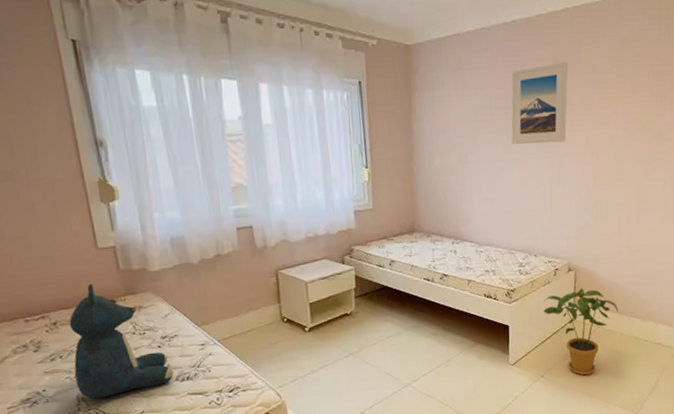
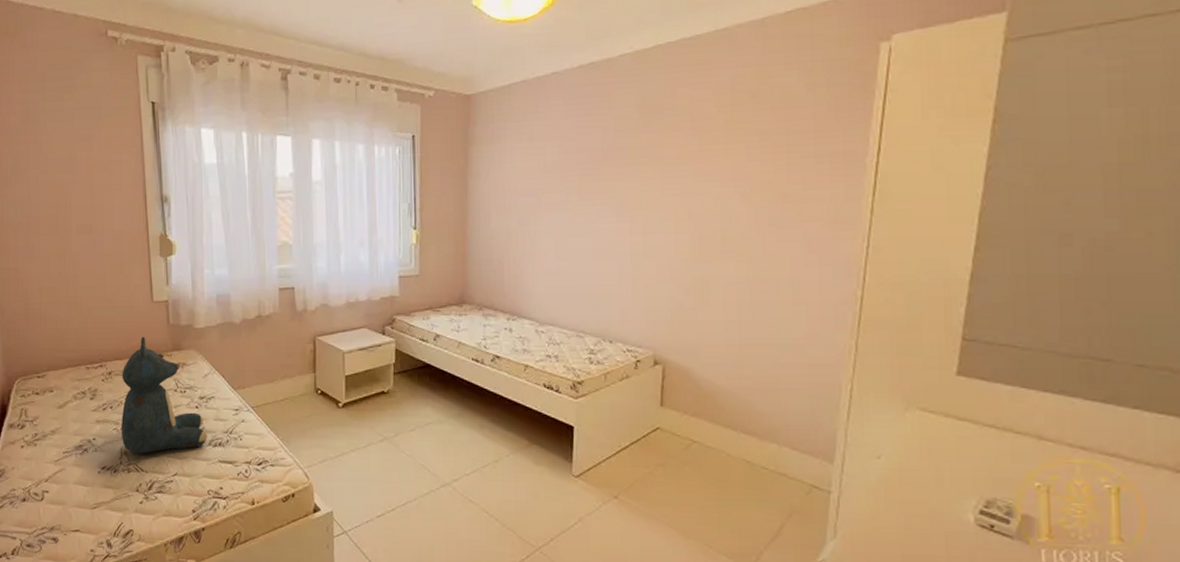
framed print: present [511,61,568,144] -> none [584,107,660,206]
house plant: present [544,288,619,376] -> none [620,388,724,504]

